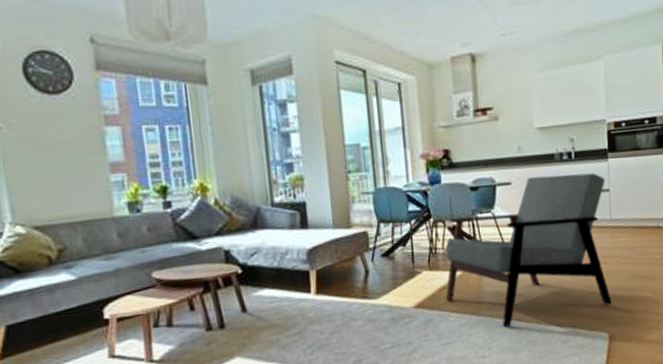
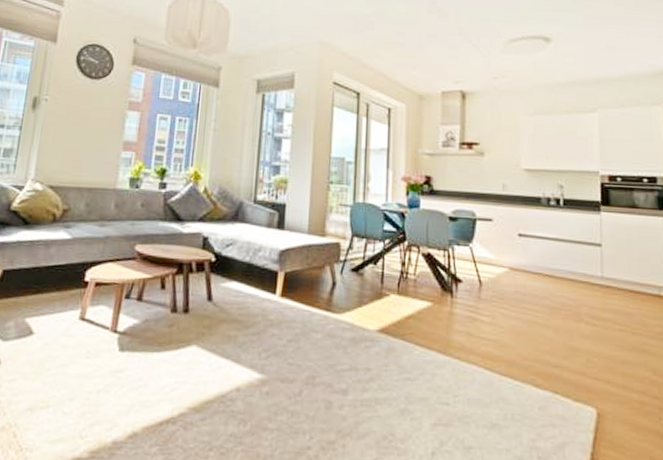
armchair: present [445,172,613,327] -> none [411,218,602,375]

